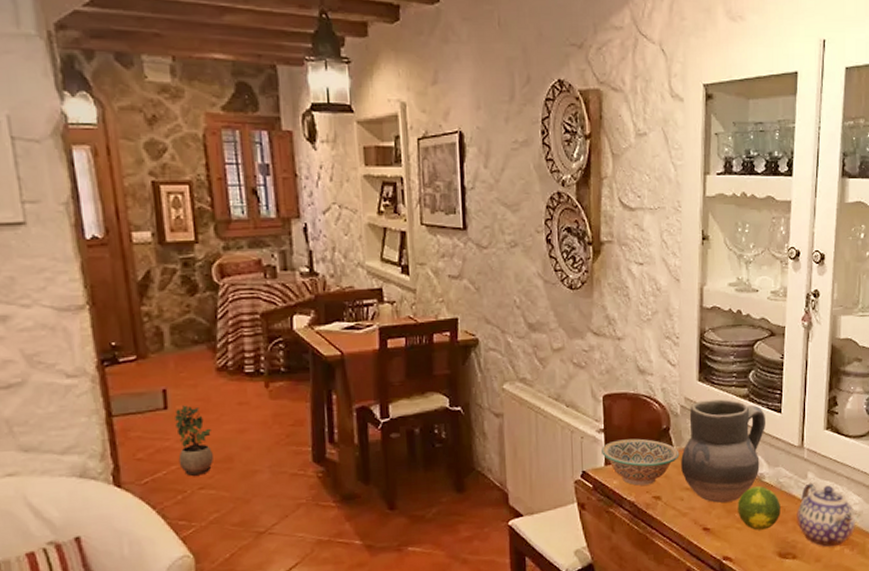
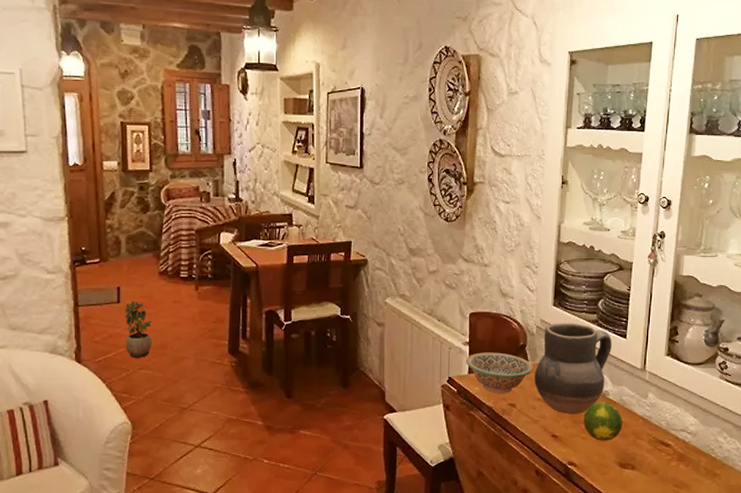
teapot: present [797,483,855,547] -> none [637,403,691,462]

